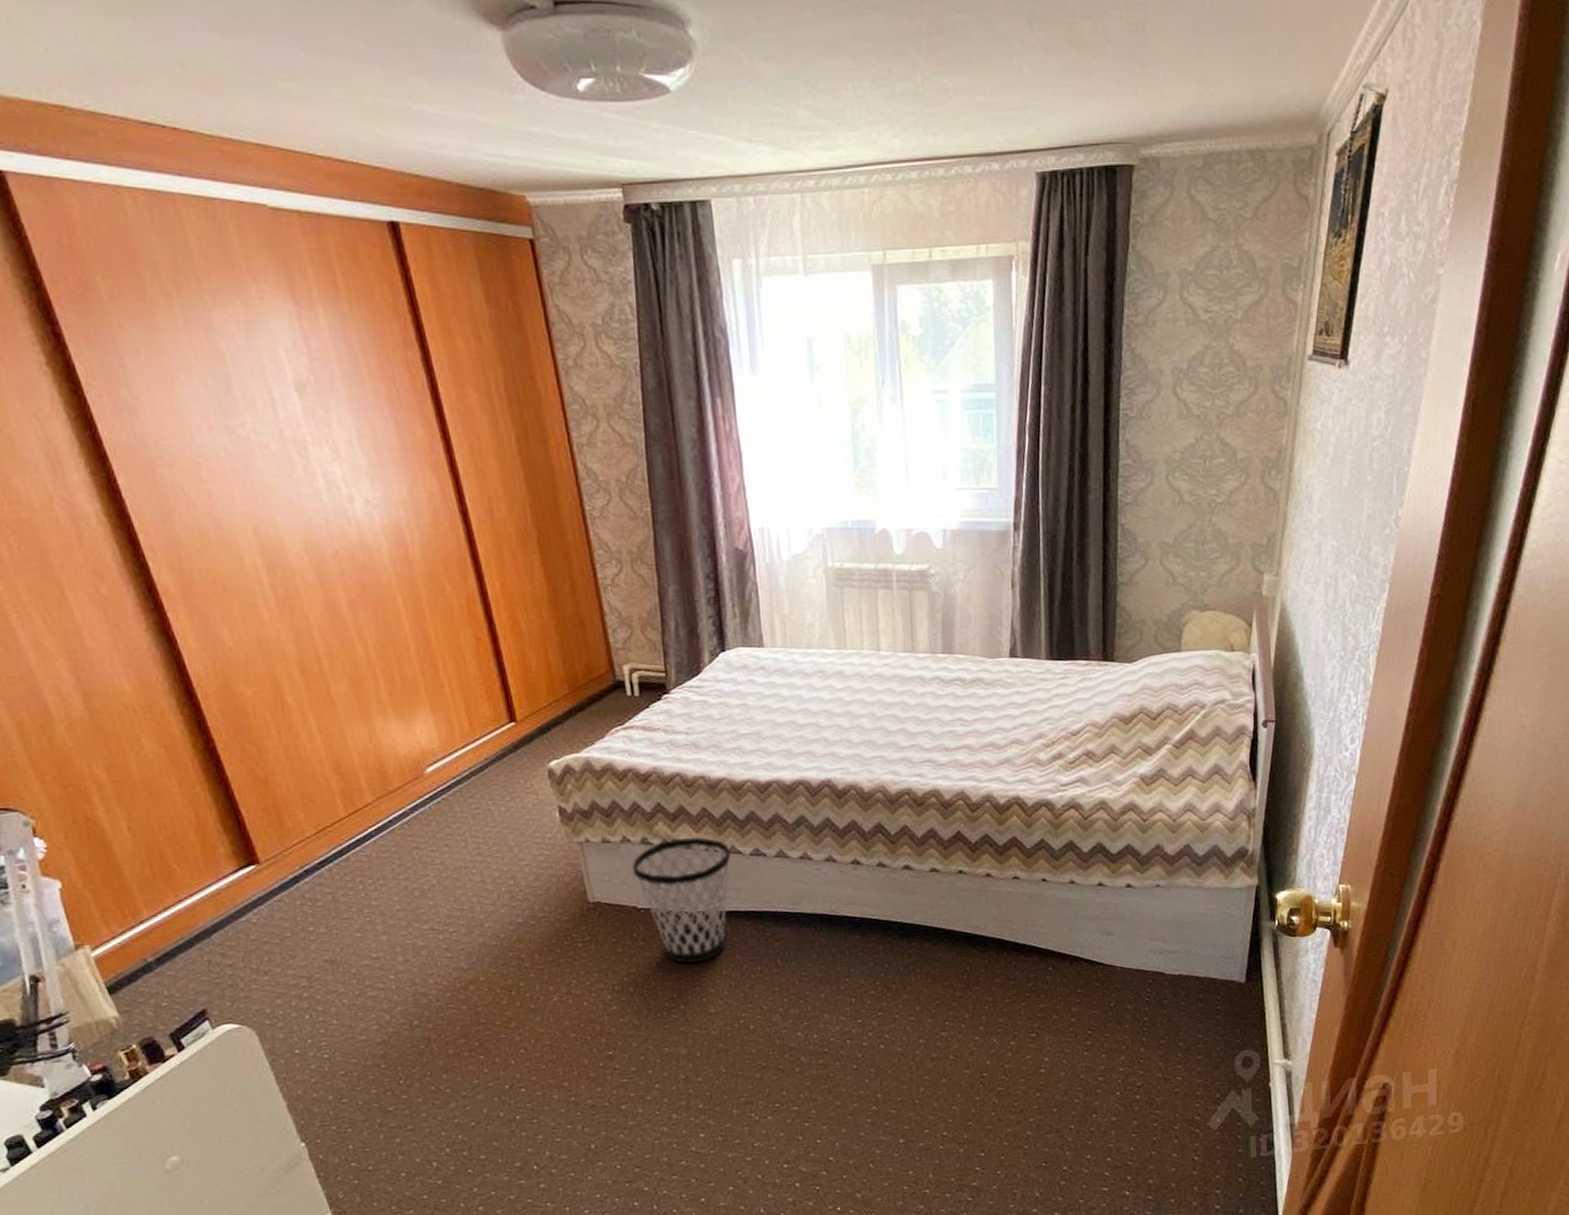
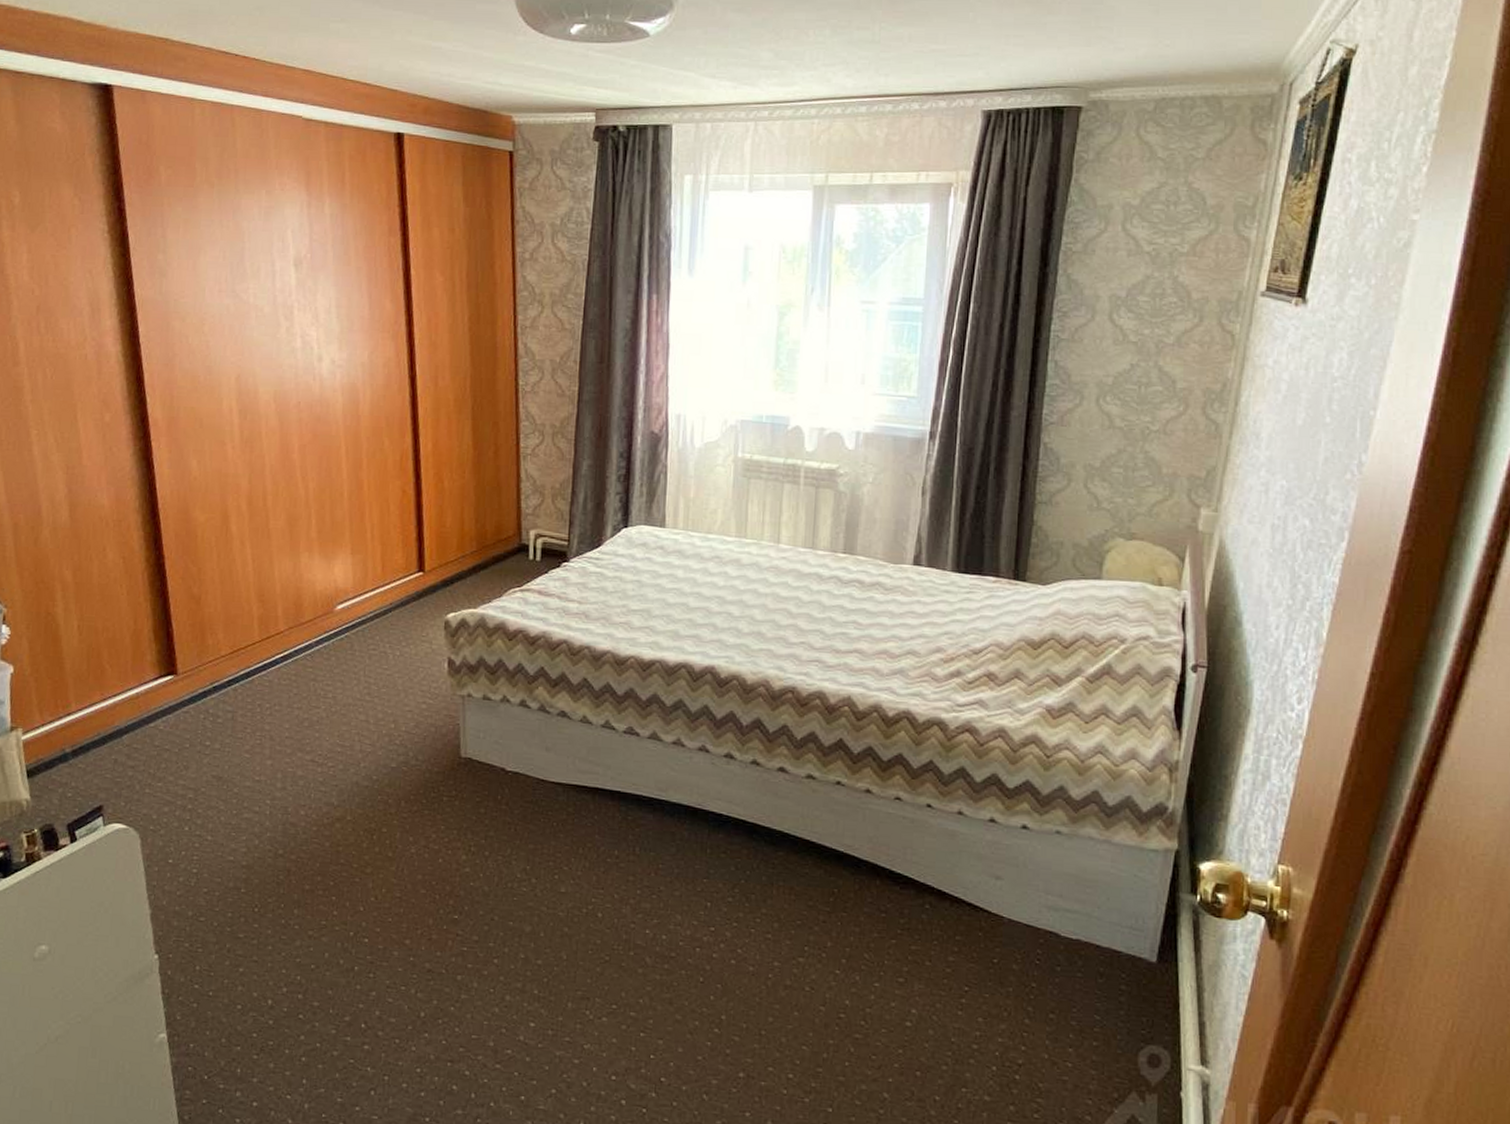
wastebasket: present [632,837,731,963] -> none [506,704,605,836]

